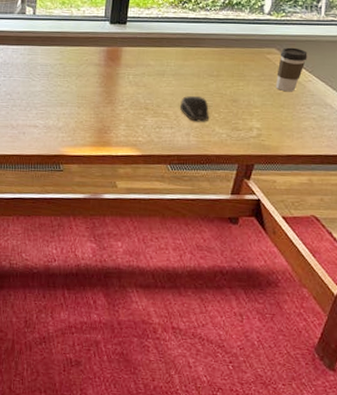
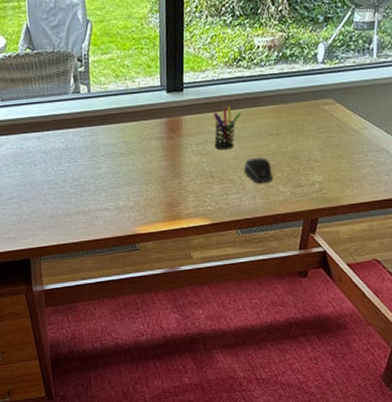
pen holder: none [152,43,183,85] -> present [213,105,242,150]
coffee cup: present [275,47,308,92] -> none [333,95,362,142]

